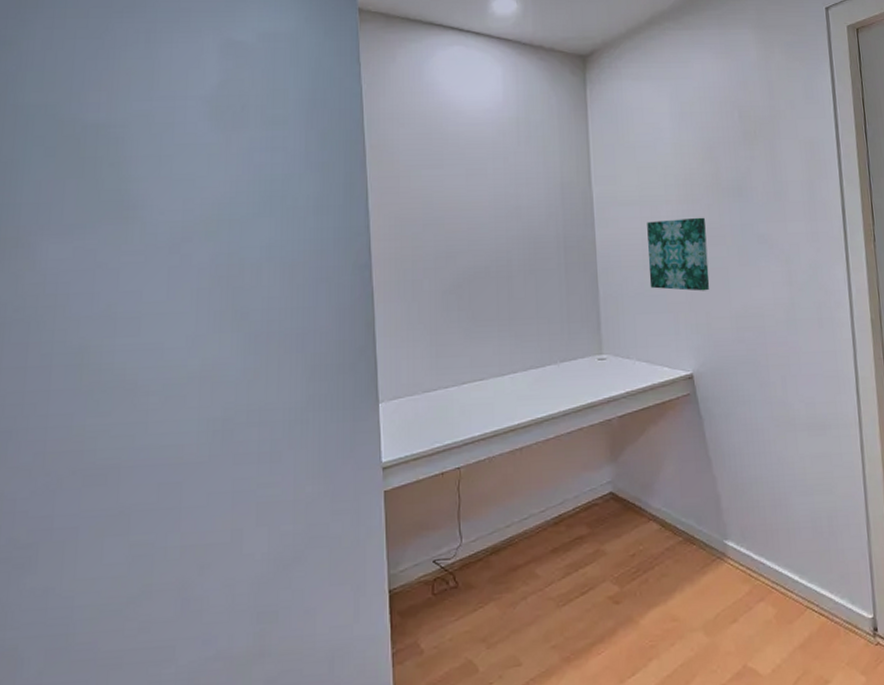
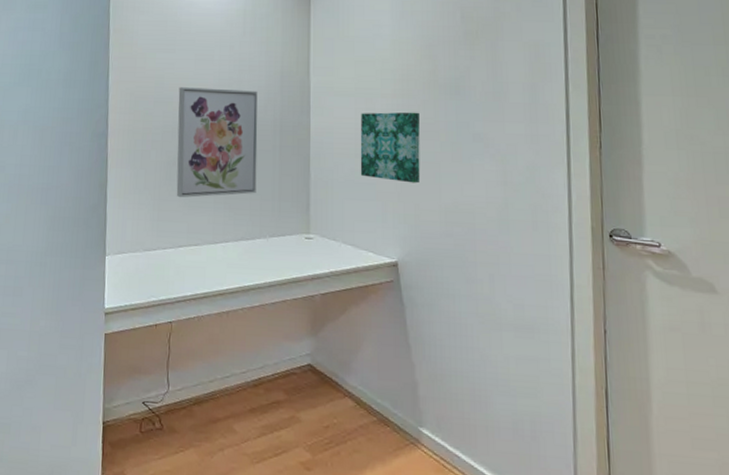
wall art: none [450,205,543,330] -> present [176,87,258,198]

